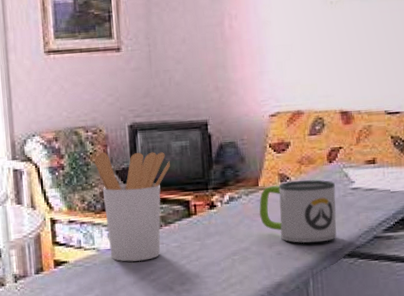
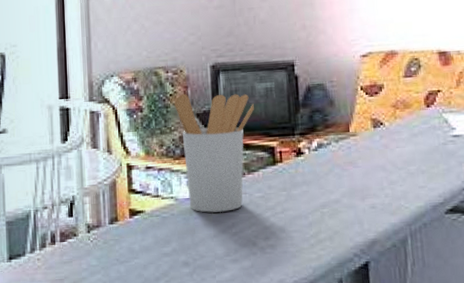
mug: present [259,179,337,244] -> none [350,125,437,196]

